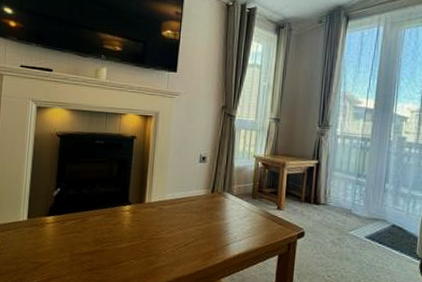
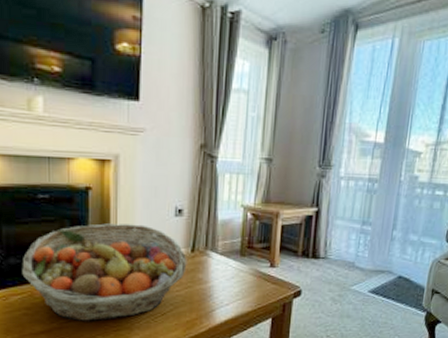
fruit basket: none [77,166,208,248] -> present [22,223,187,322]

